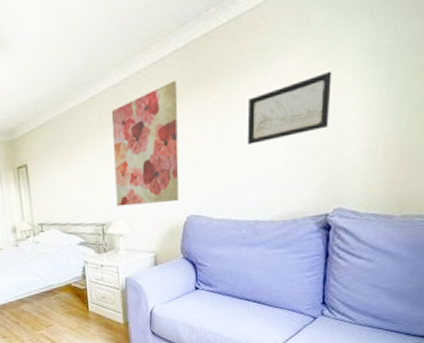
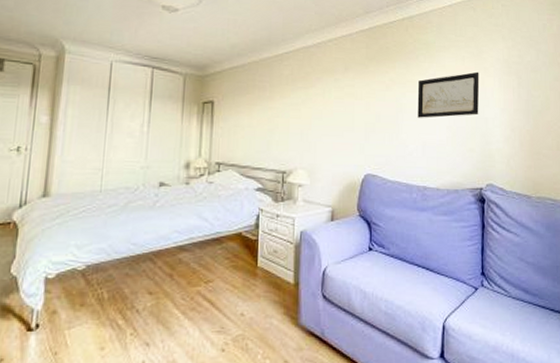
wall art: present [111,80,179,207] -> none [298,53,362,159]

